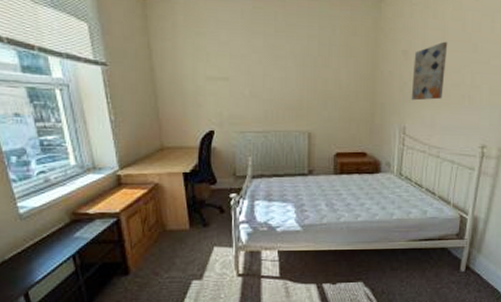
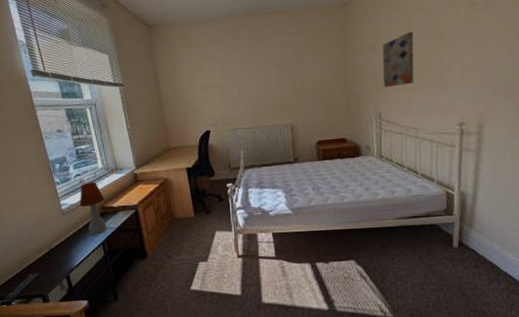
table lamp: none [44,182,79,246] -> present [80,182,106,235]

